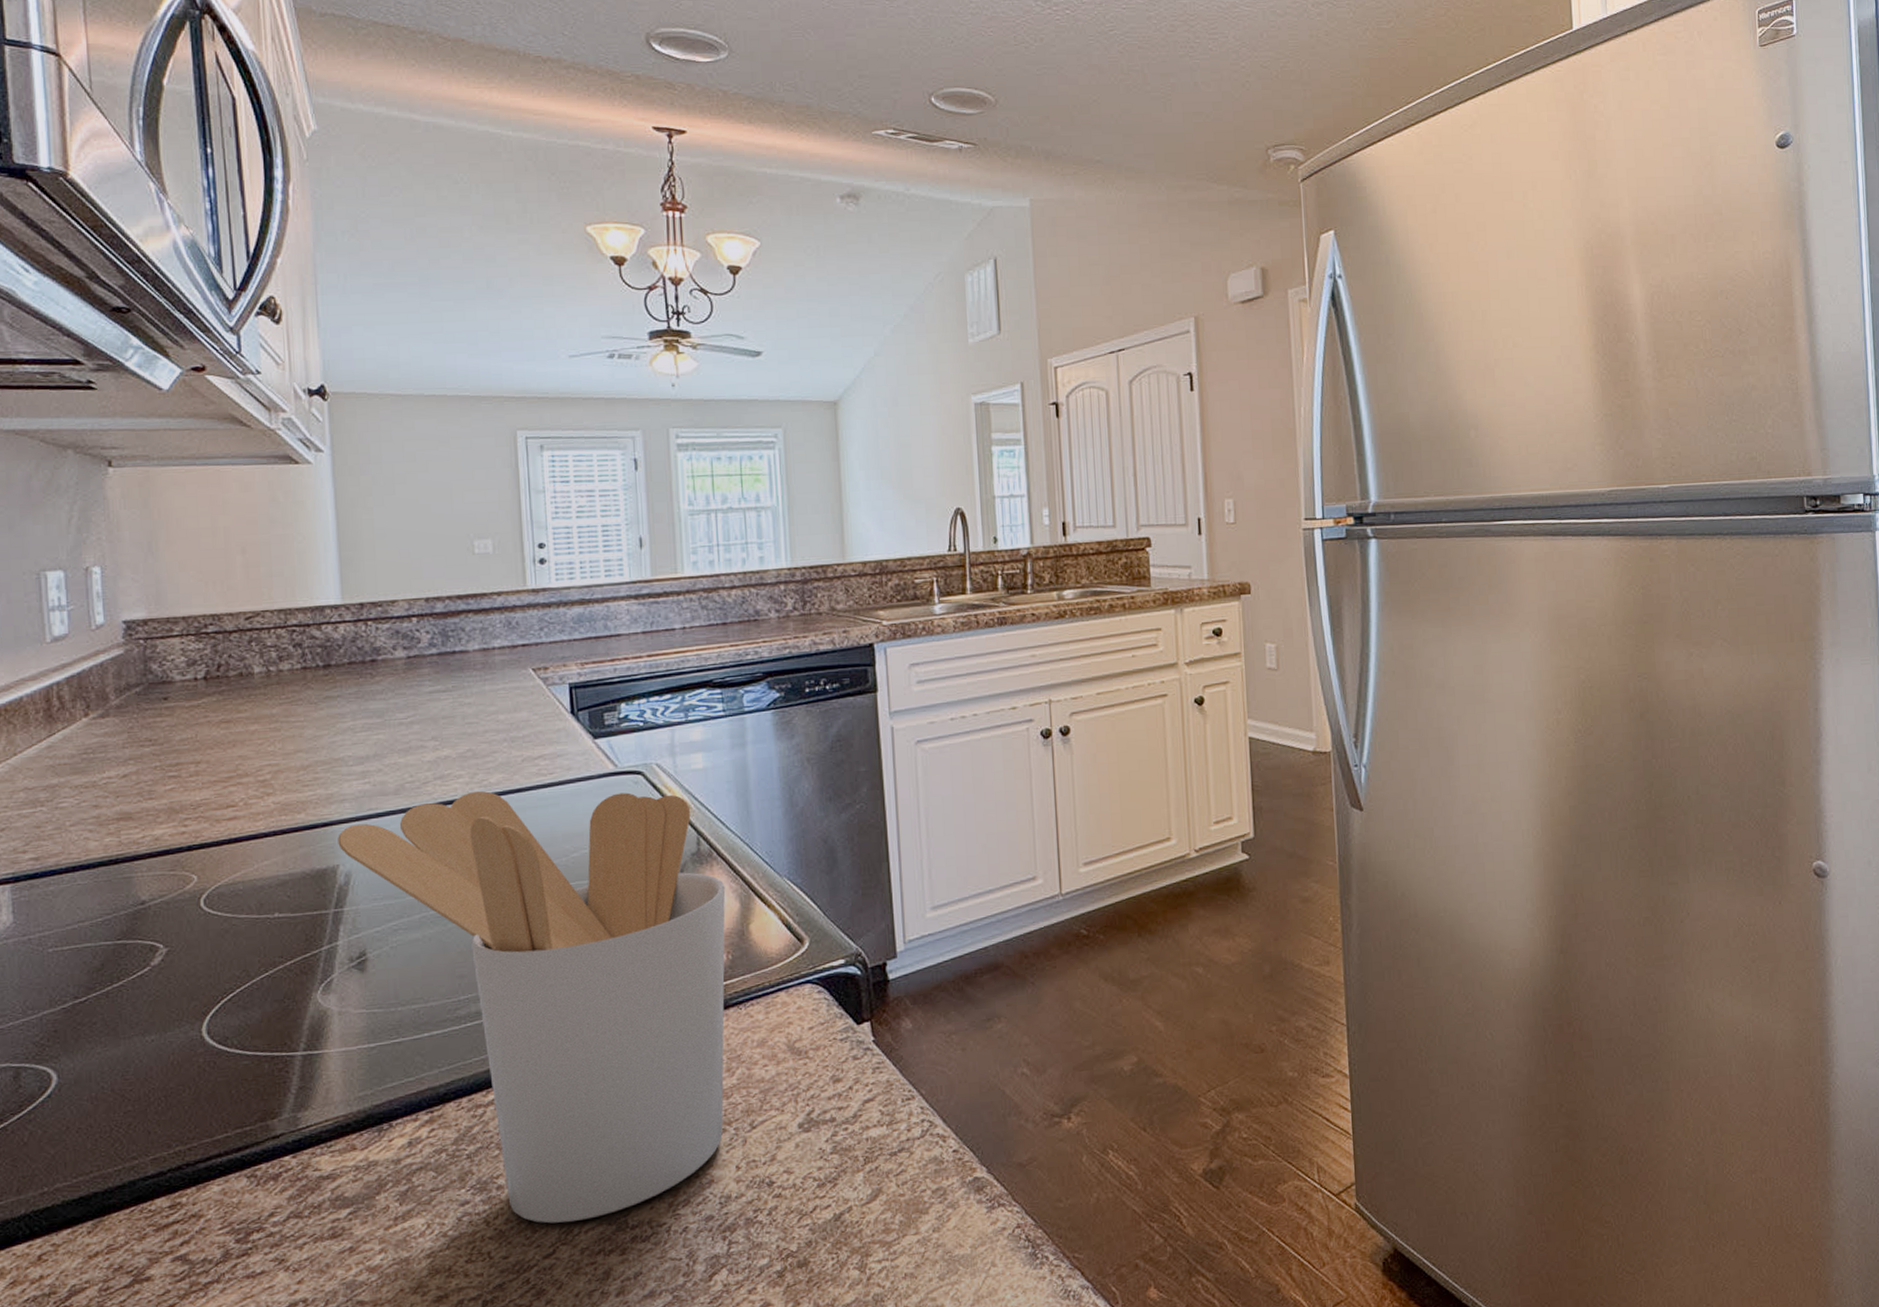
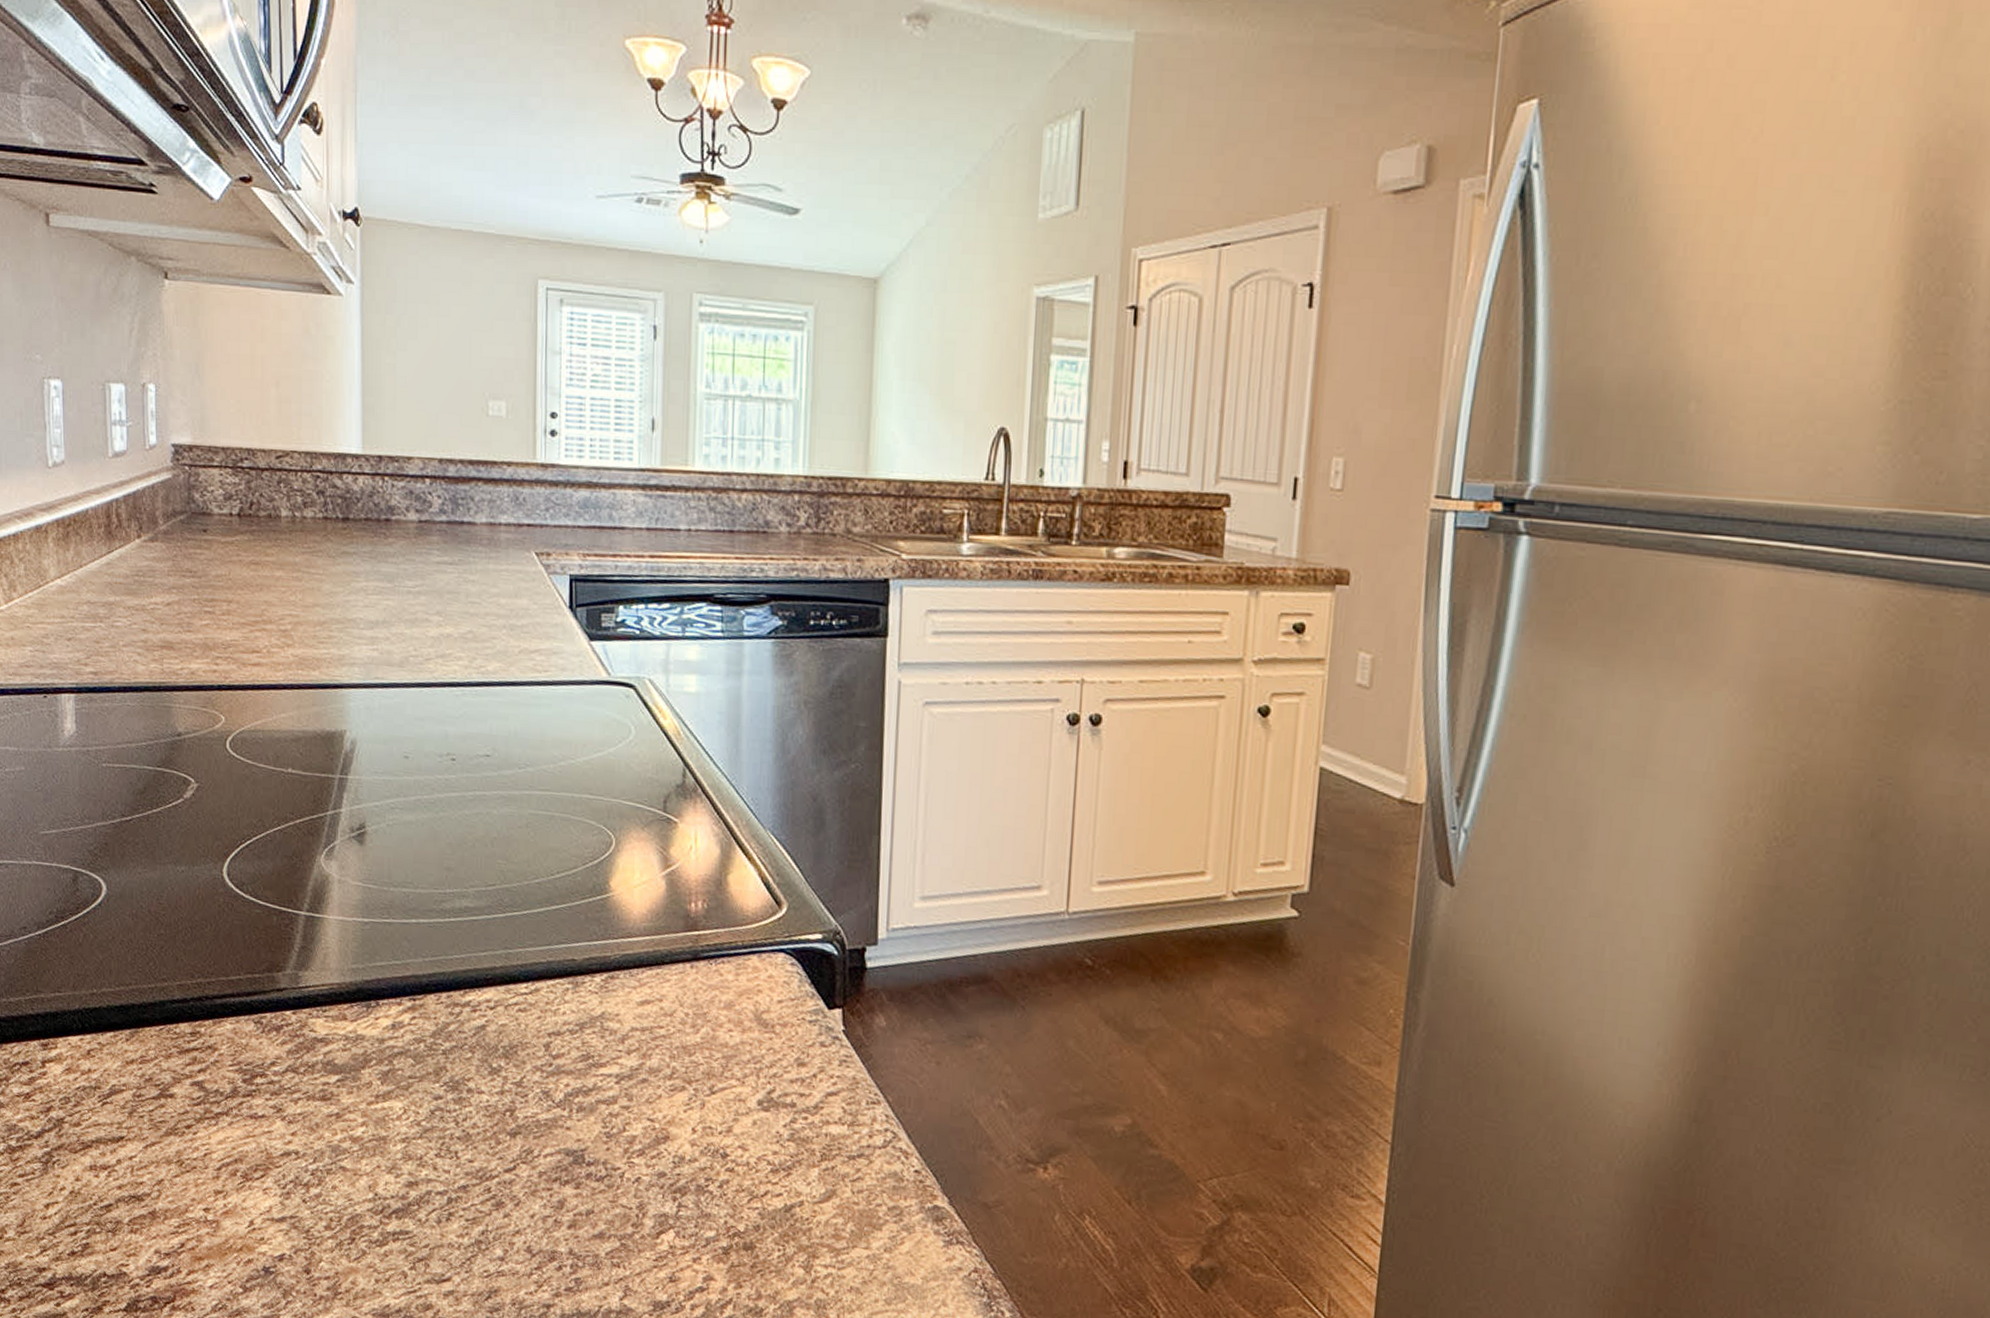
utensil holder: present [338,790,726,1224] -> none [346,677,707,1145]

